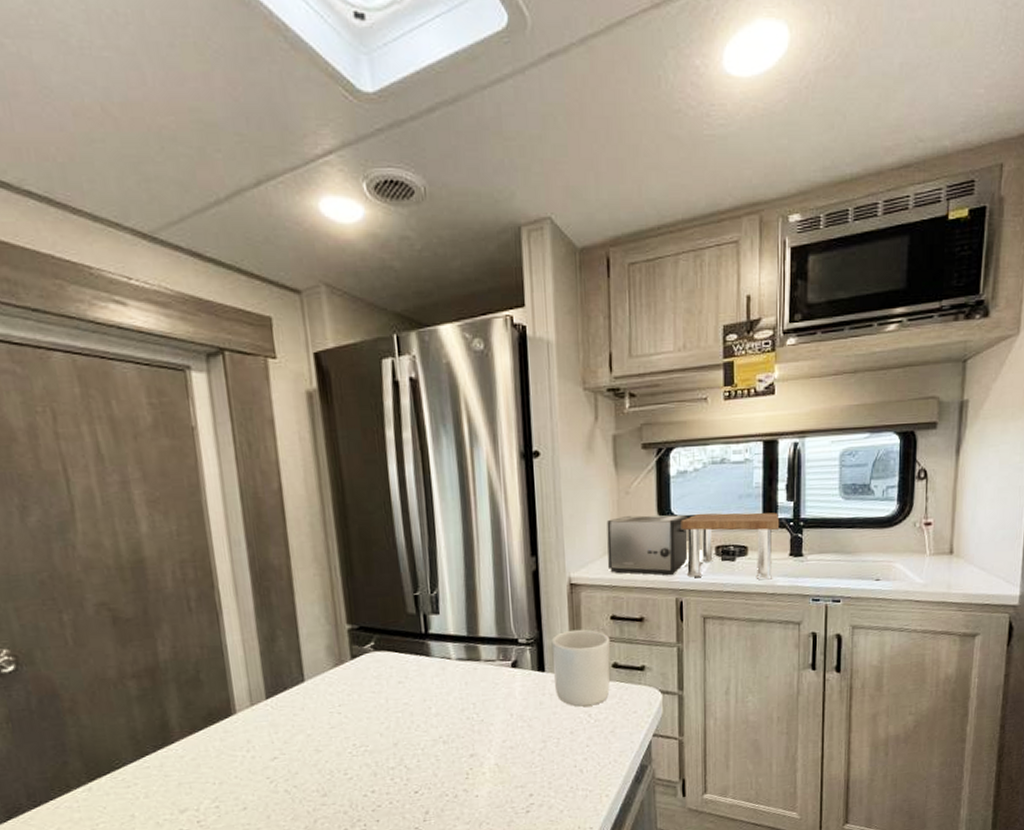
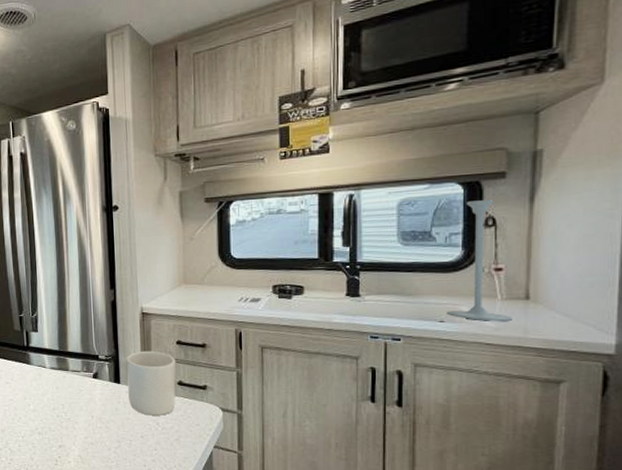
toaster: present [607,515,688,575] -> none [173,257,247,309]
cutting board: present [680,512,780,580] -> none [239,256,336,317]
candlestick: none [882,451,938,578] -> present [447,200,512,321]

